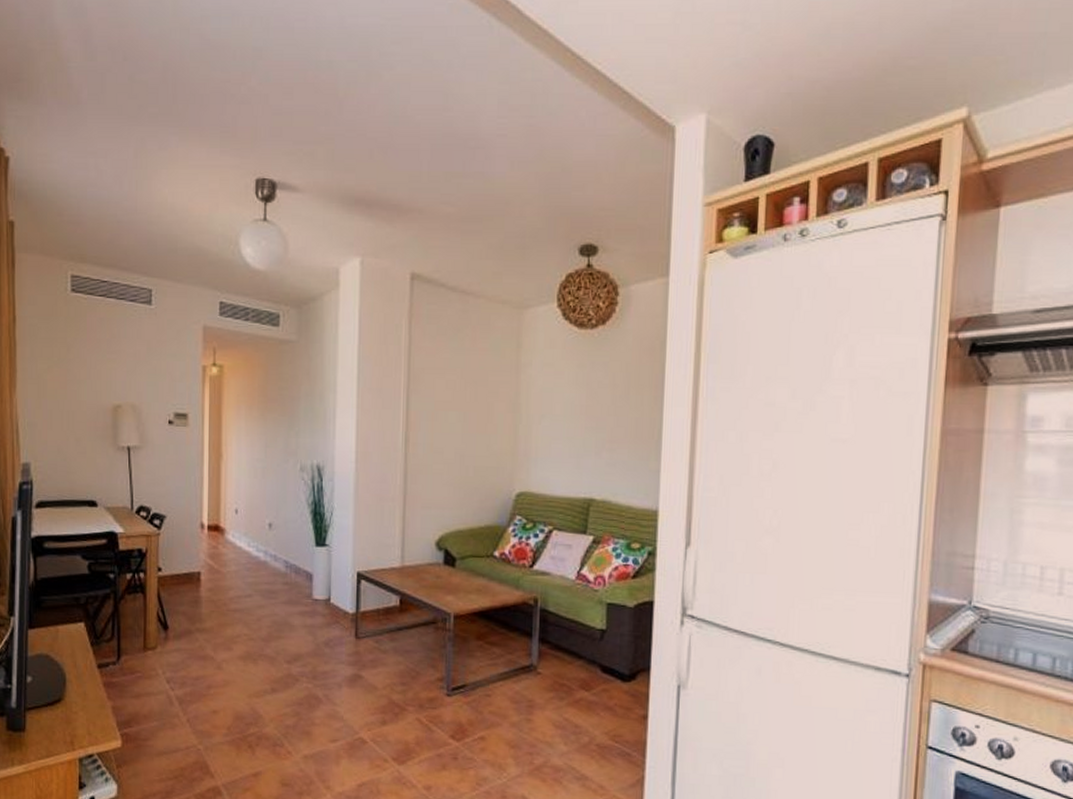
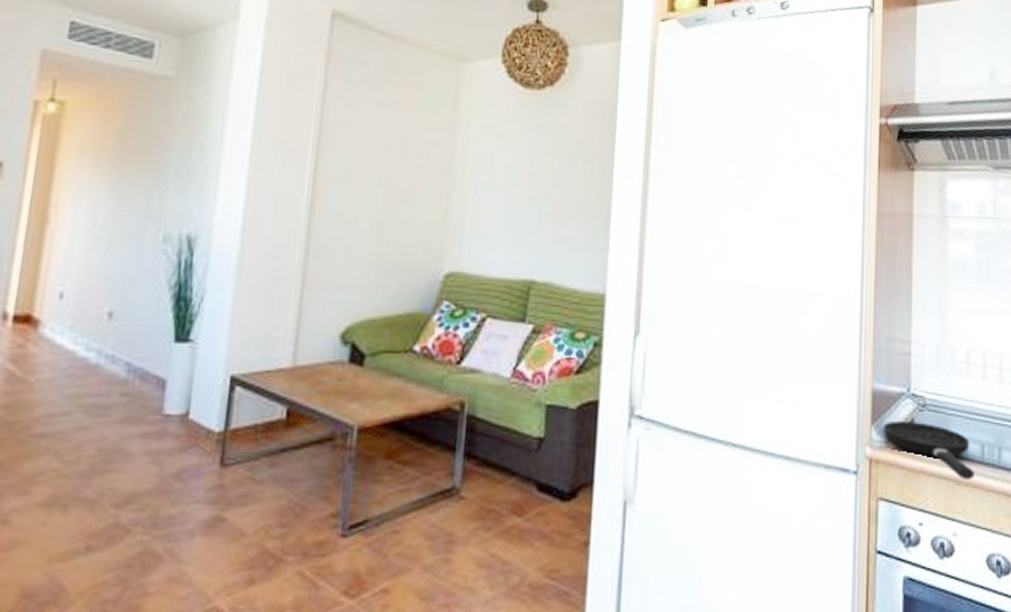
frying pan: none [940,630,1042,691] -> present [884,420,974,481]

